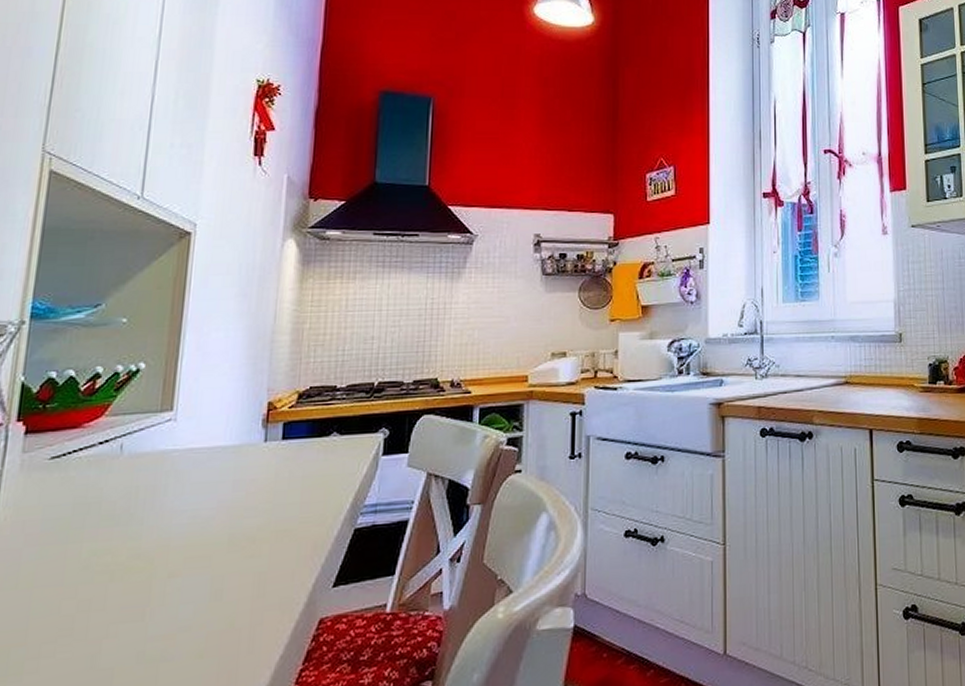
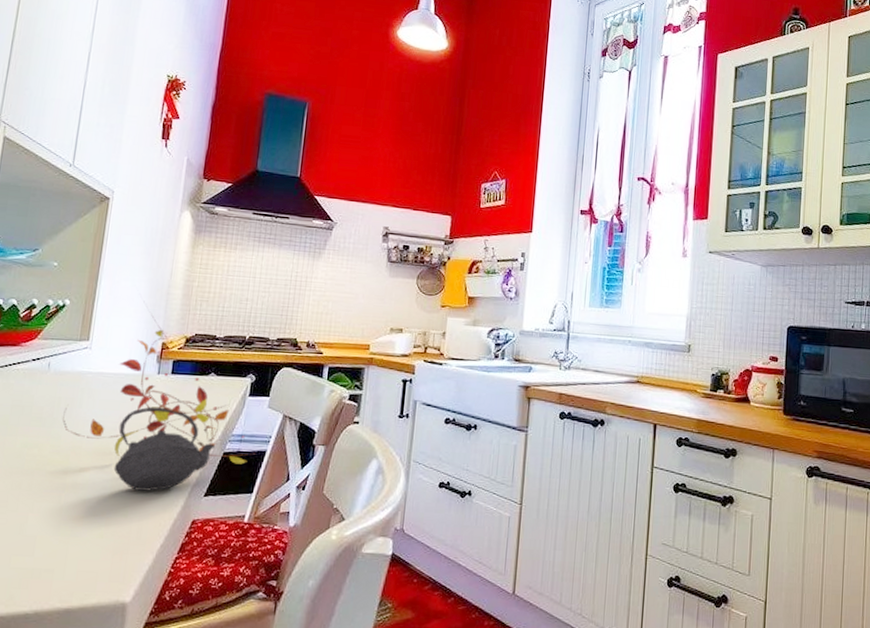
teapot: none [142,353,391,592] -> present [62,301,252,491]

